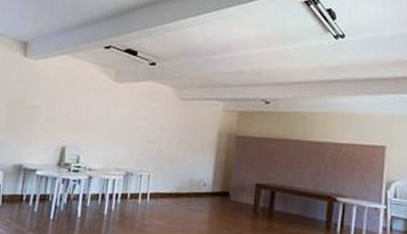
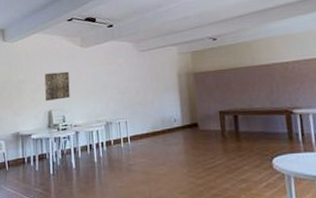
wall art: none [61,103,94,137] -> present [44,71,70,101]

